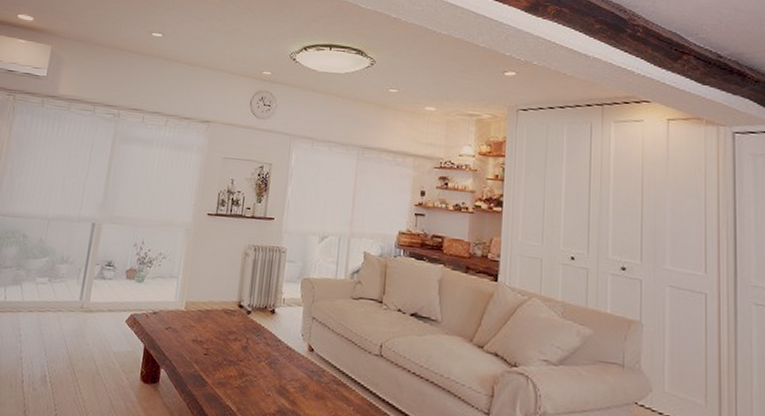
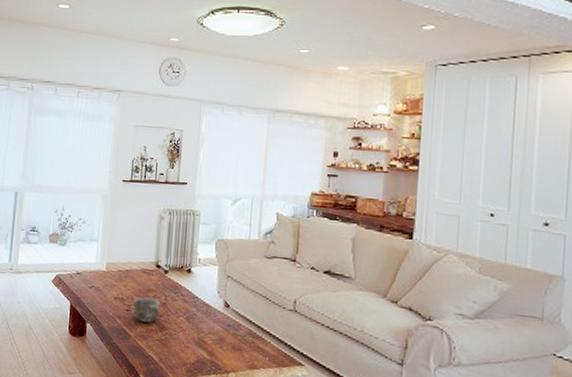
ceramic bowl: none [210,339,241,368] -> present [132,297,160,323]

